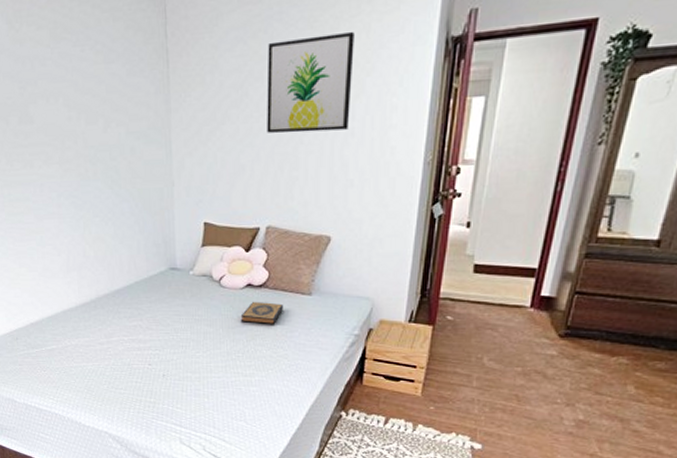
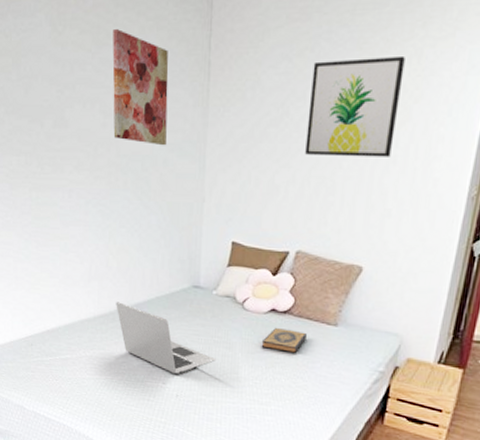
wall art: none [70,23,132,135] -> present [112,29,169,146]
laptop: none [96,290,198,354] -> present [116,302,216,374]

